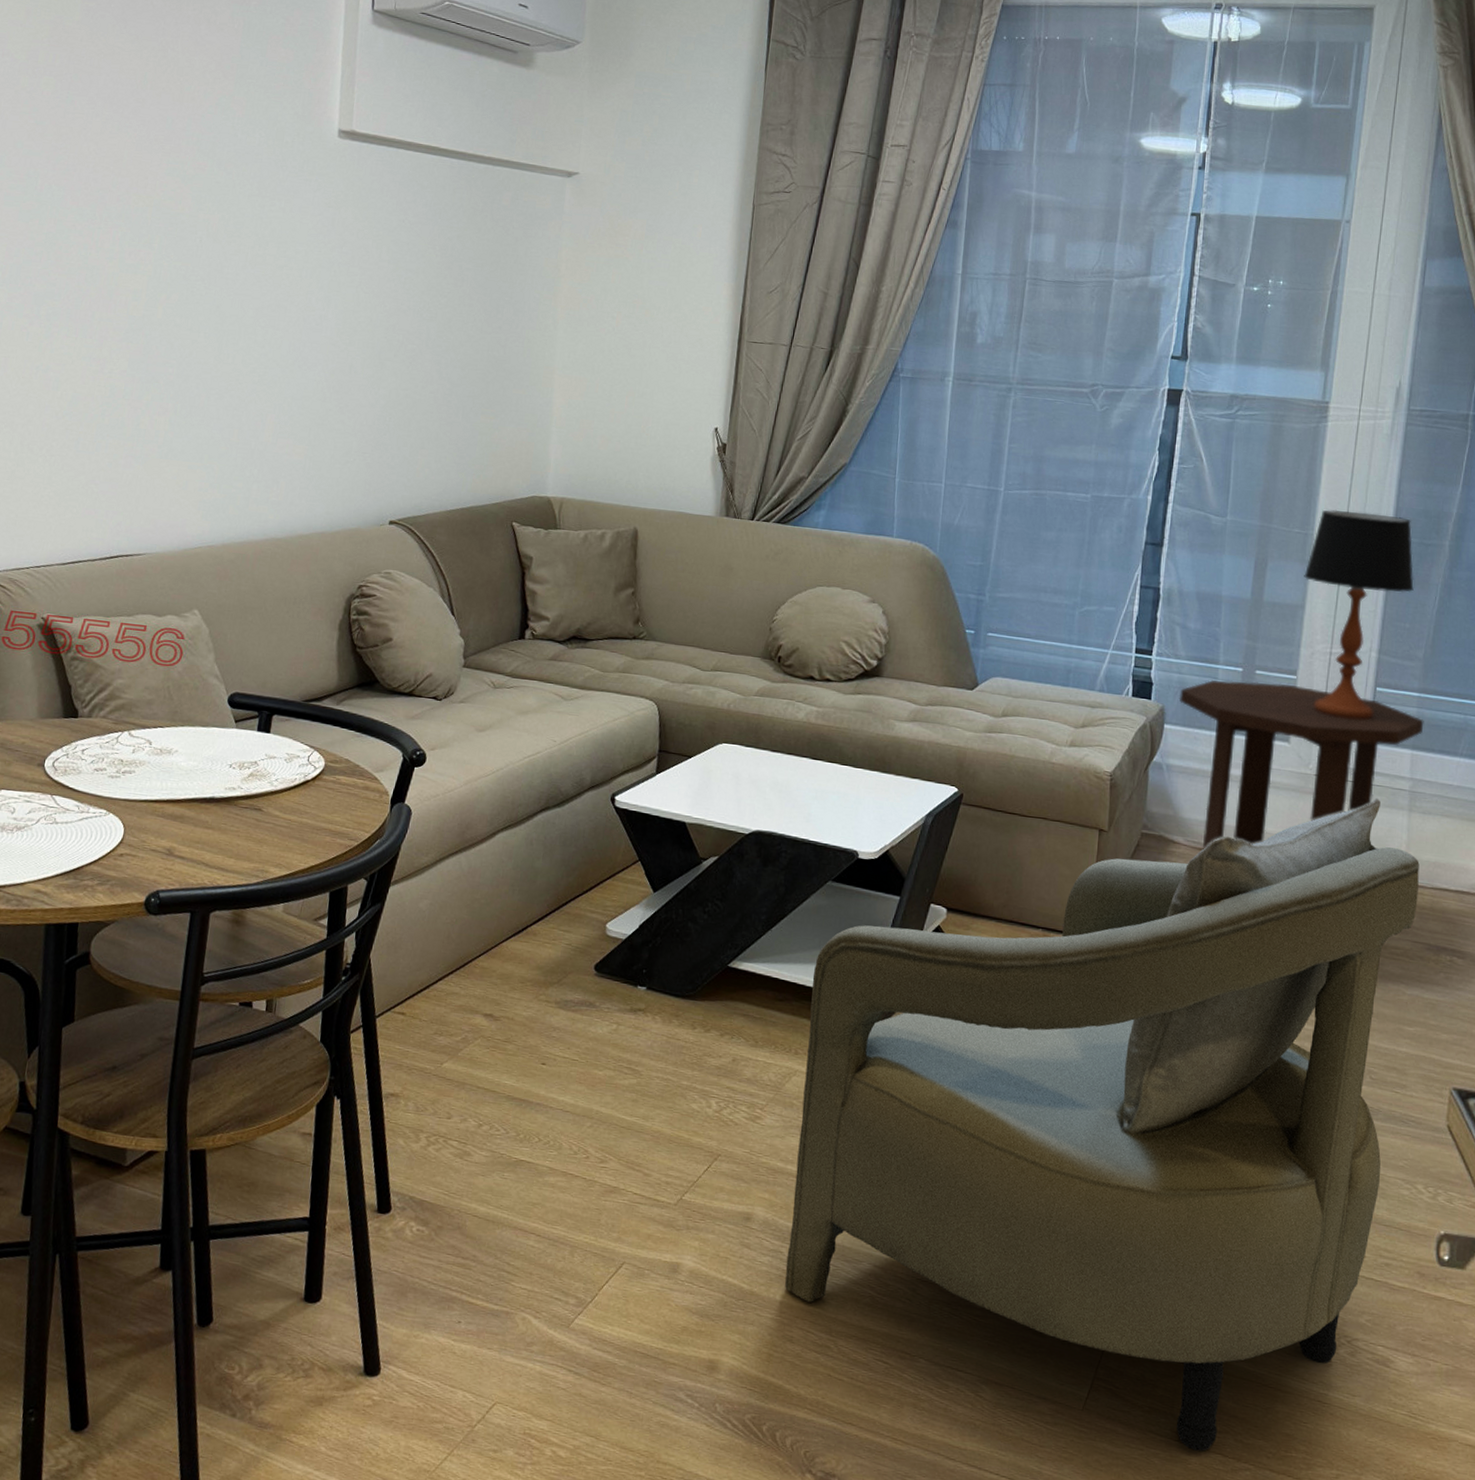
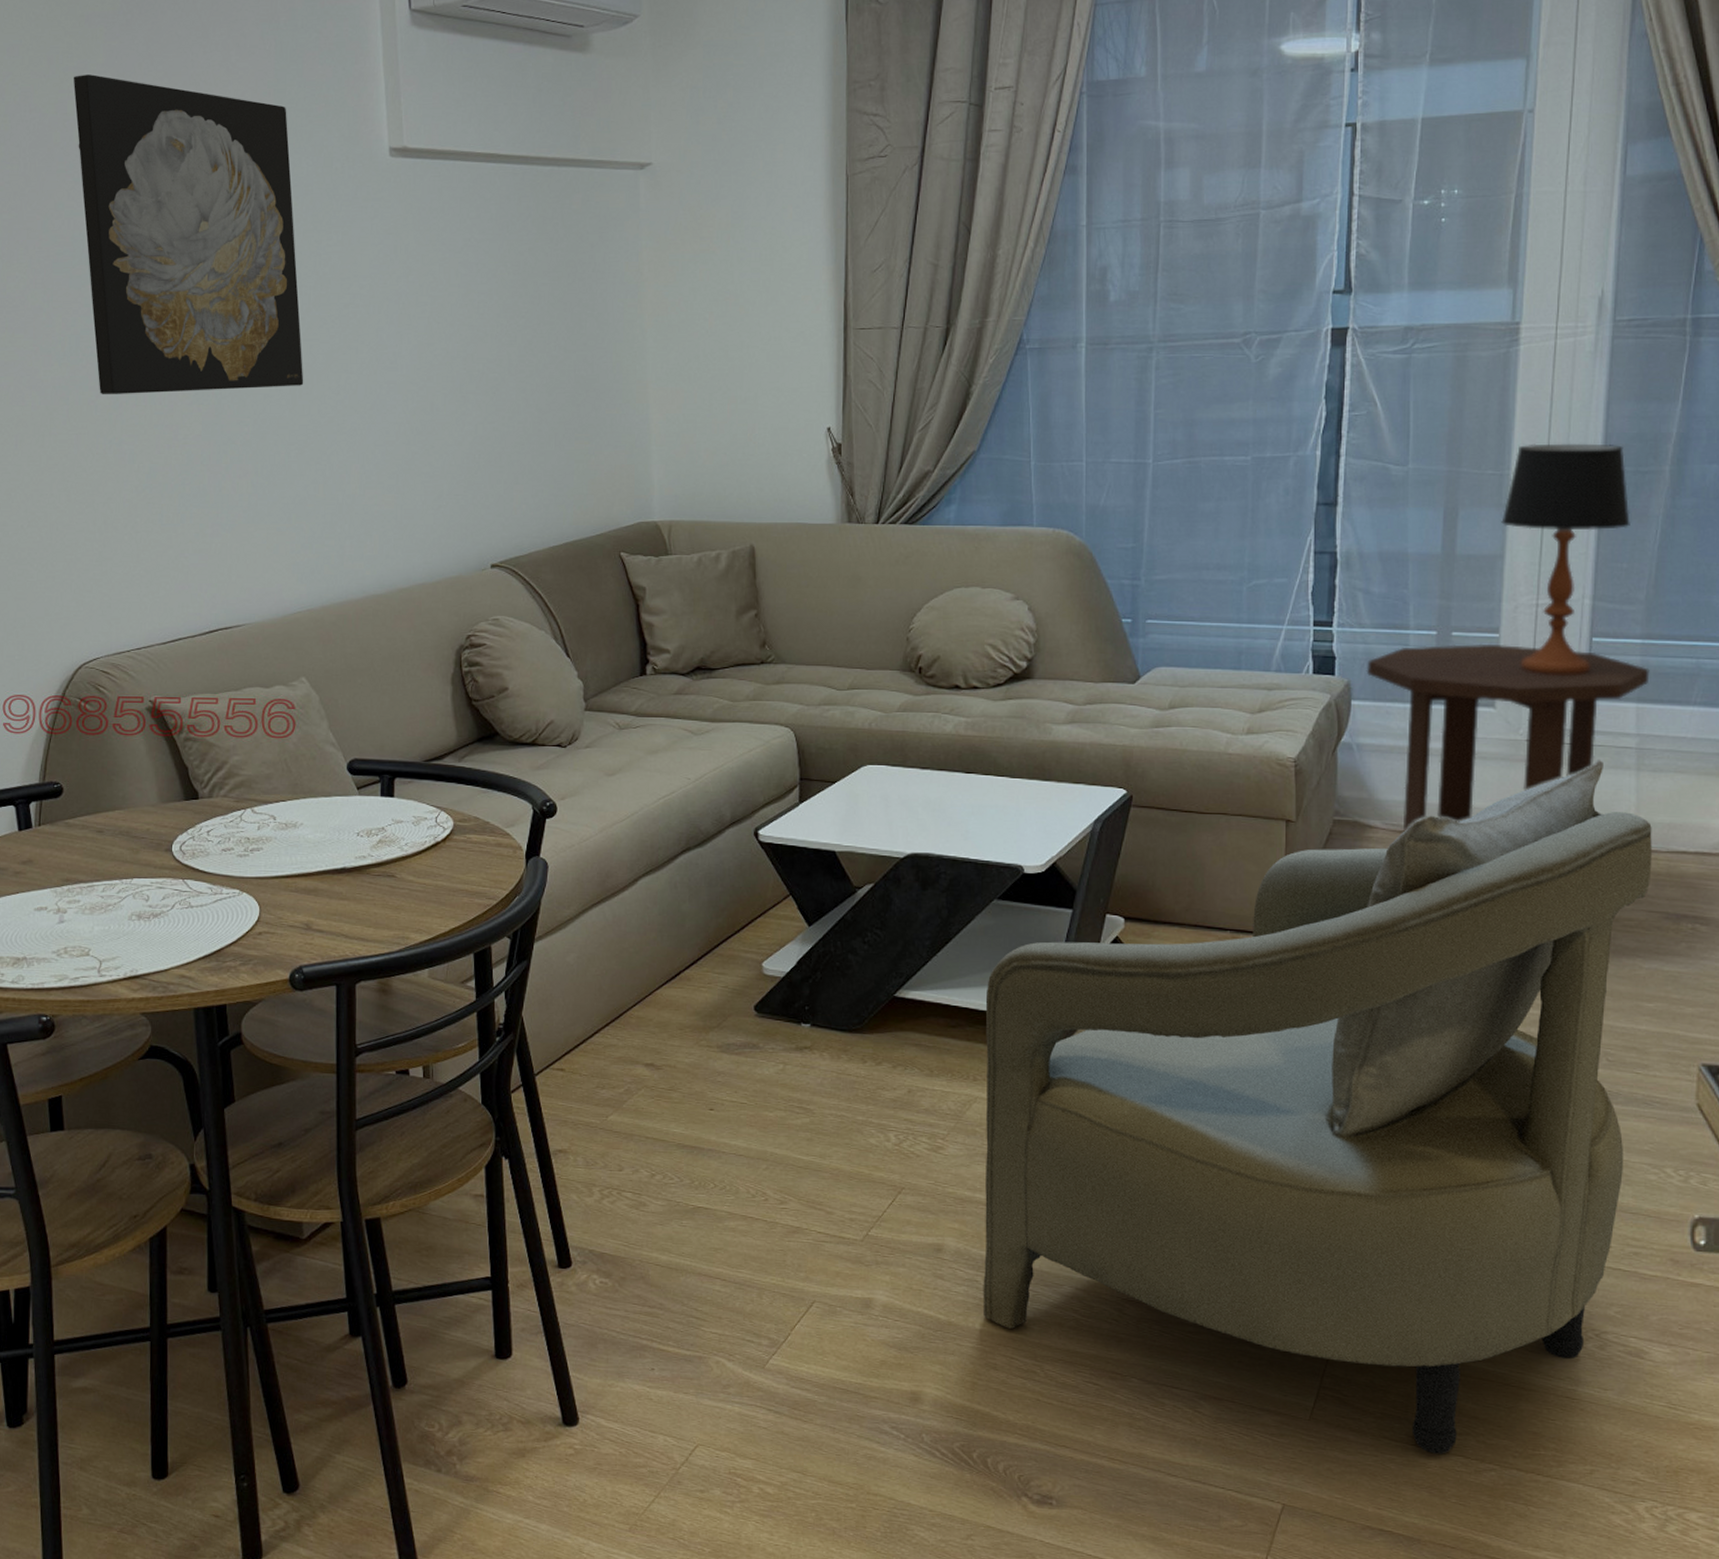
wall art: none [33,28,247,336] -> present [74,74,304,395]

